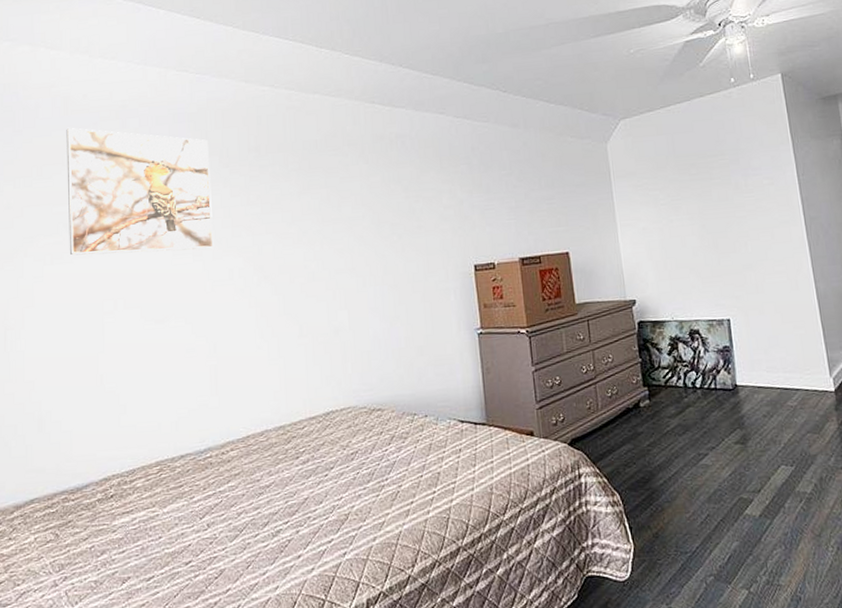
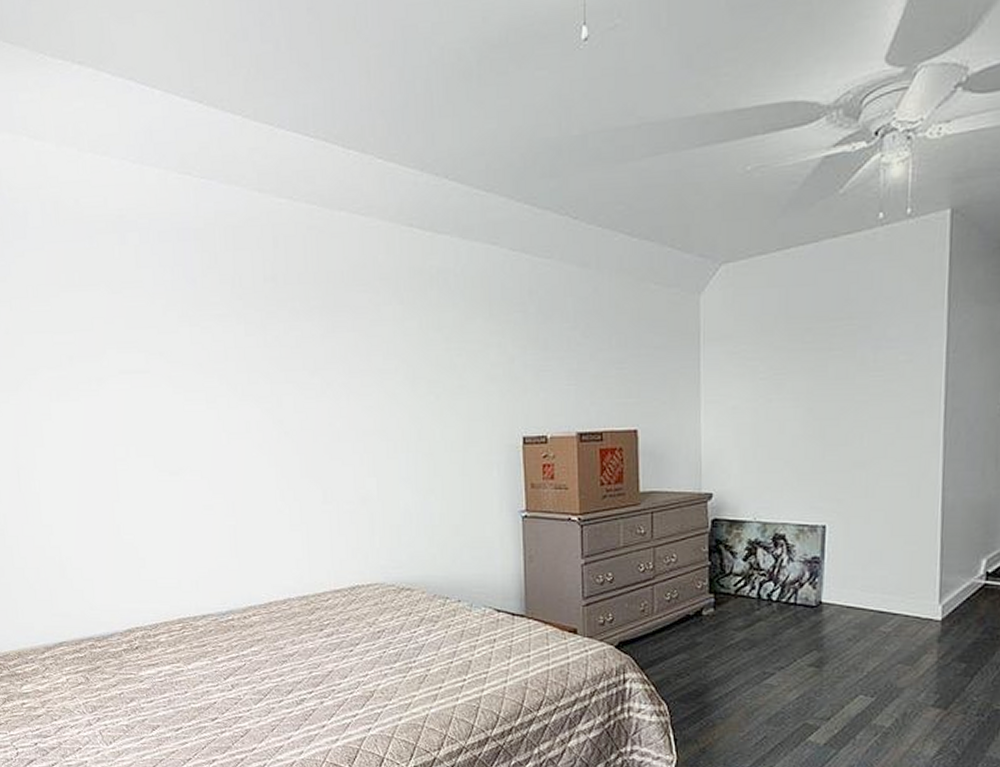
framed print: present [66,127,213,255] -> none [60,240,228,396]

